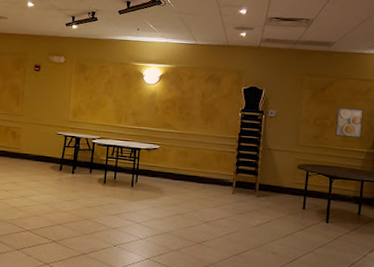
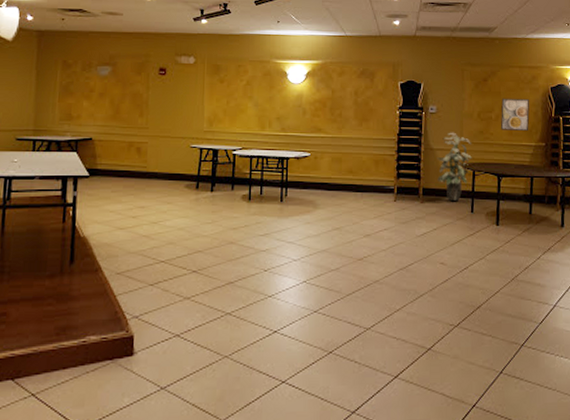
indoor plant: none [273,135,306,199] -> present [437,132,472,202]

